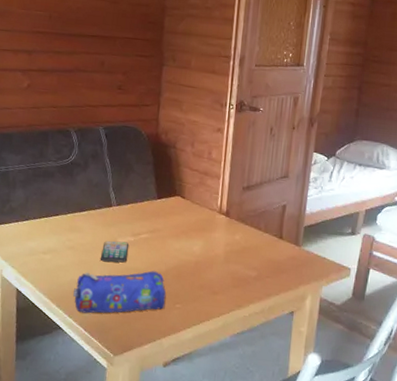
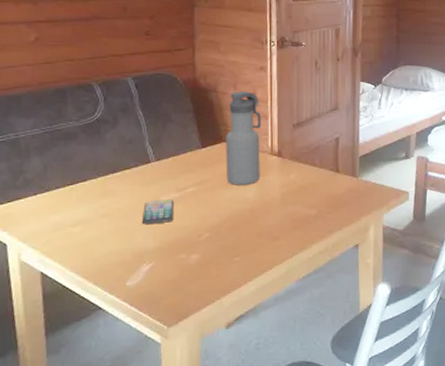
pencil case: present [73,271,167,314] -> none [113,226,222,287]
water bottle: none [177,149,214,239] -> present [226,91,262,185]

